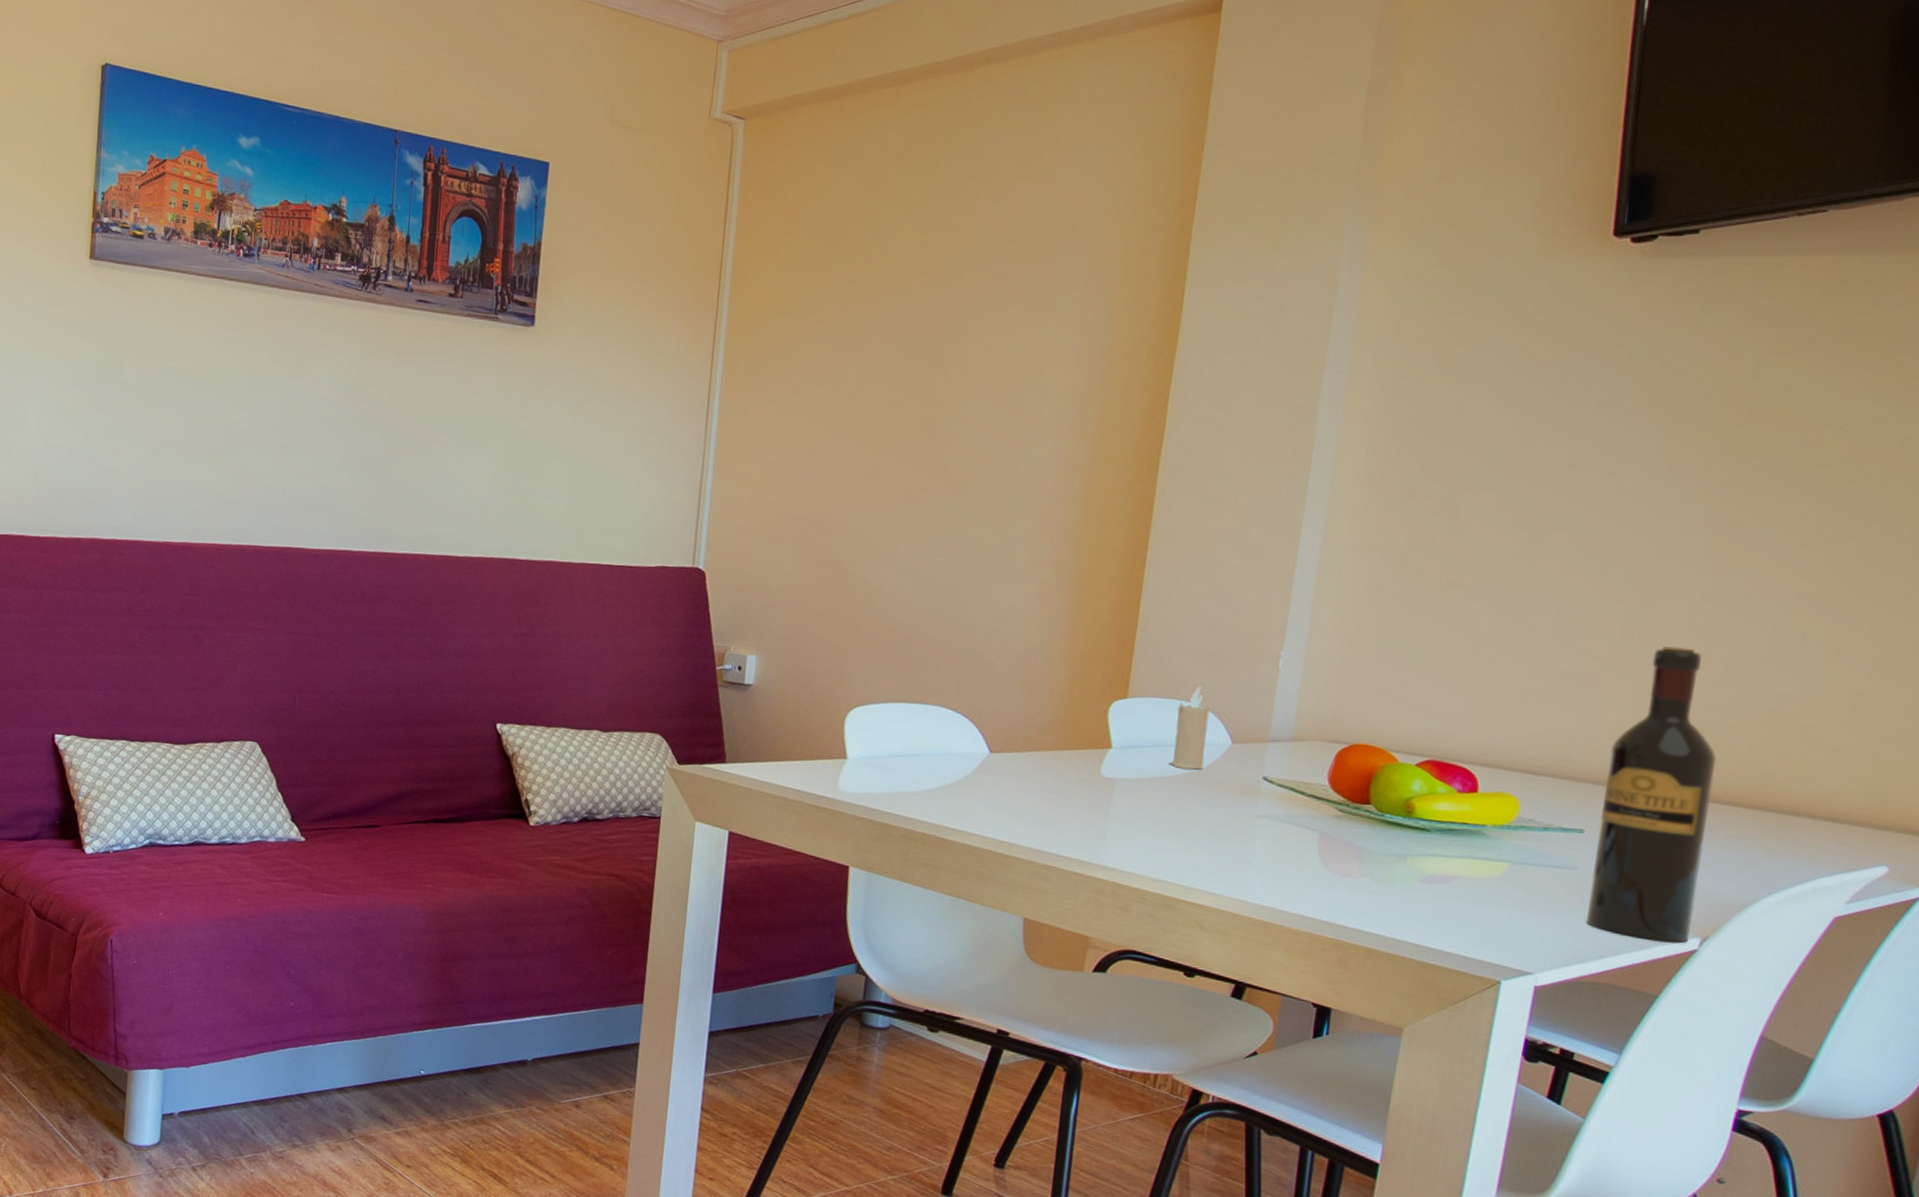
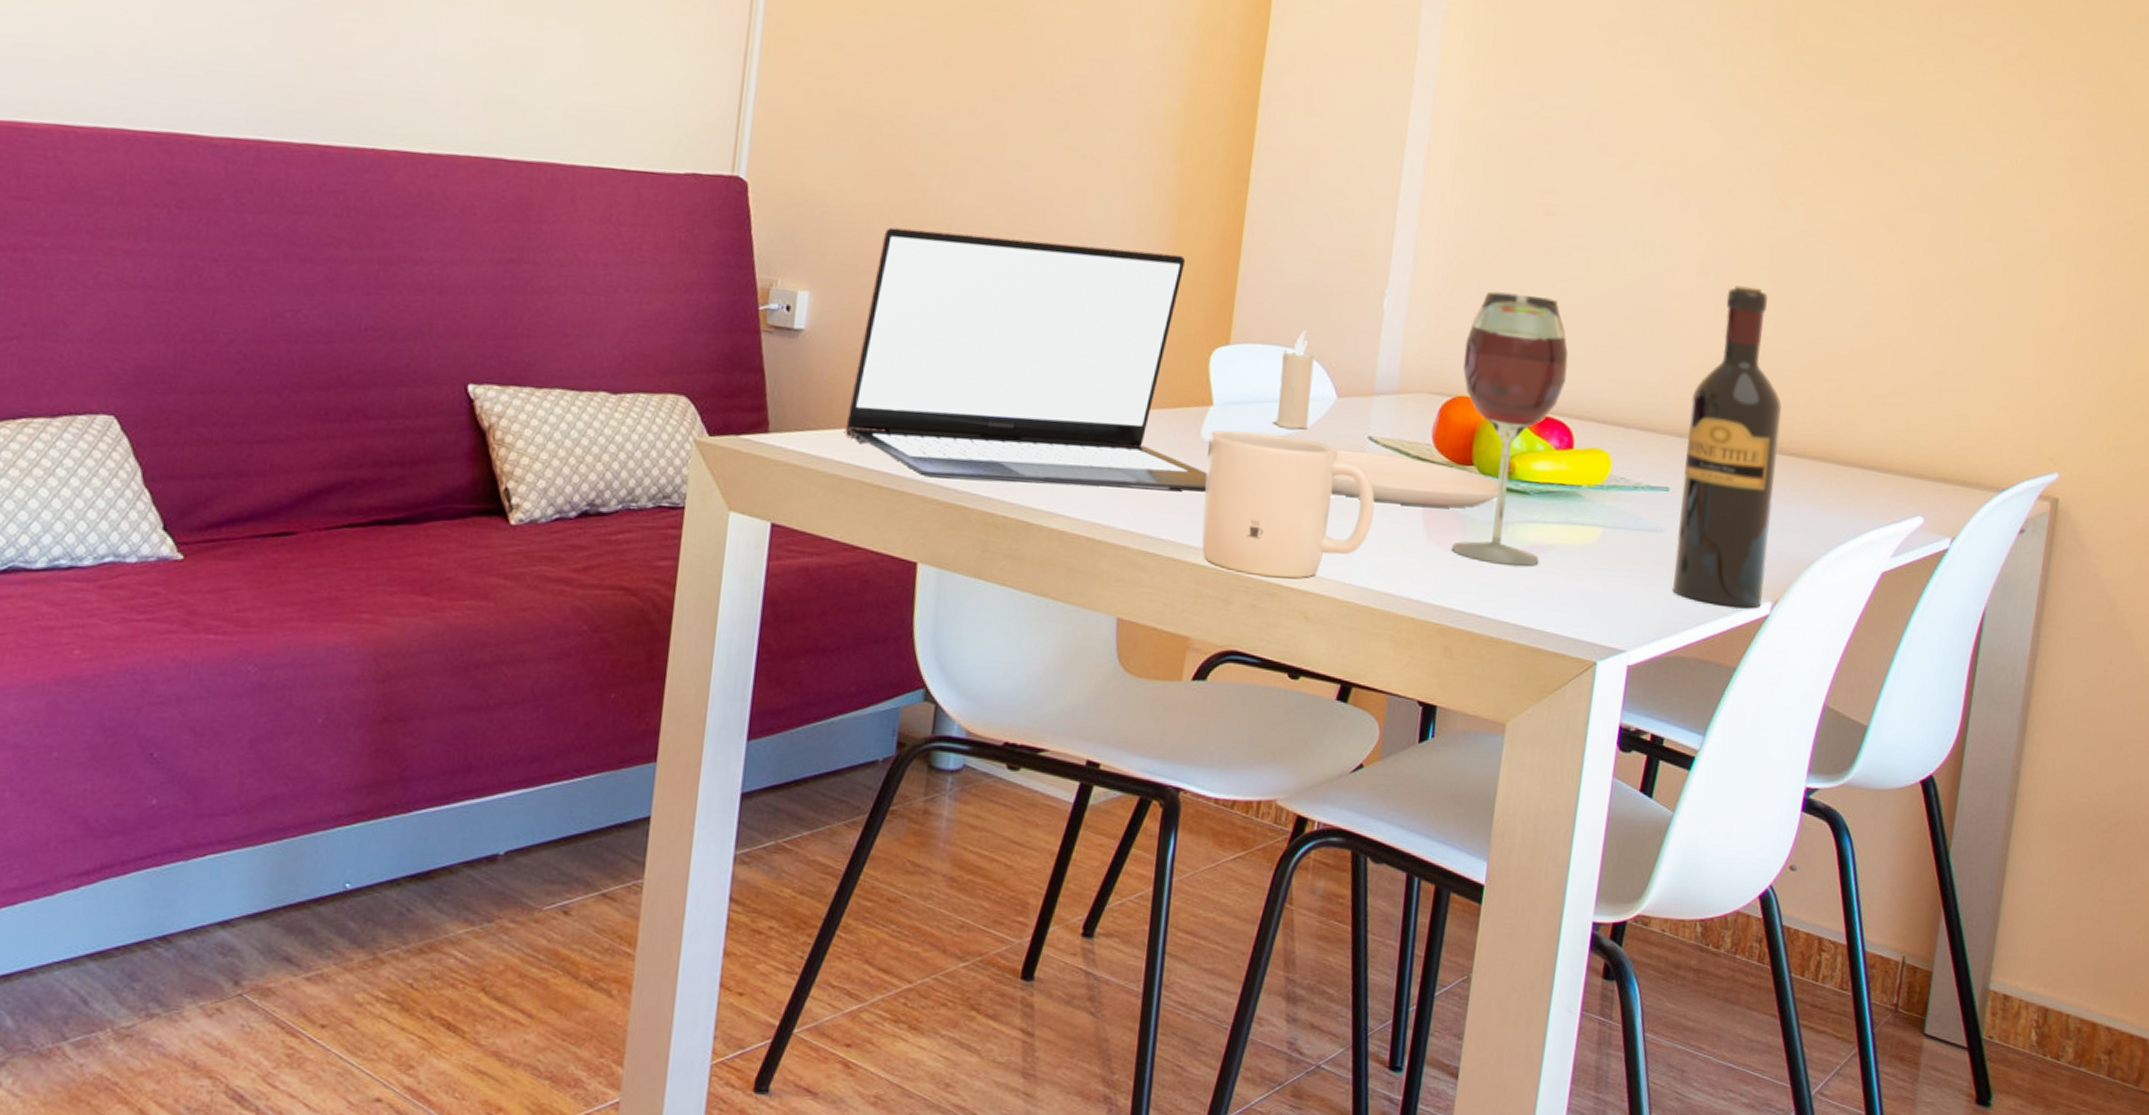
laptop: none [787,604,1107,819] -> present [845,226,1207,492]
mug: none [1101,769,1270,895] -> present [1201,430,1375,579]
plate: none [1226,787,1398,841] -> present [1331,449,1499,509]
wineglass: none [1348,652,1474,895] -> present [1452,291,1569,568]

